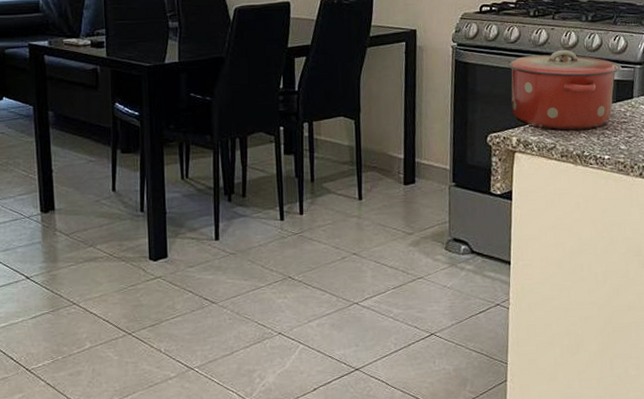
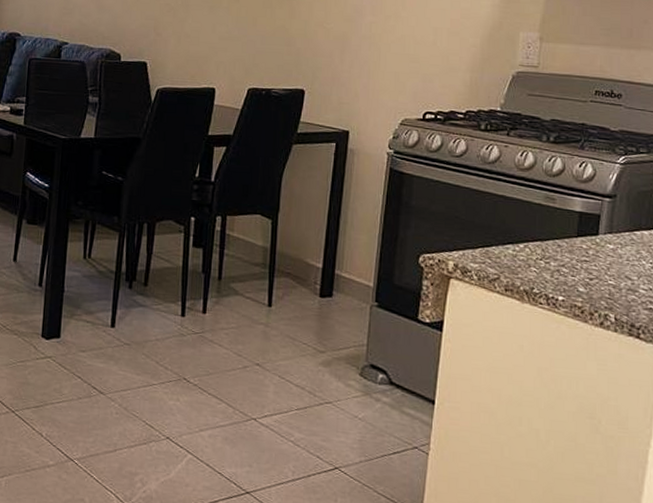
casserole: present [506,49,622,130] -> none [448,170,587,264]

